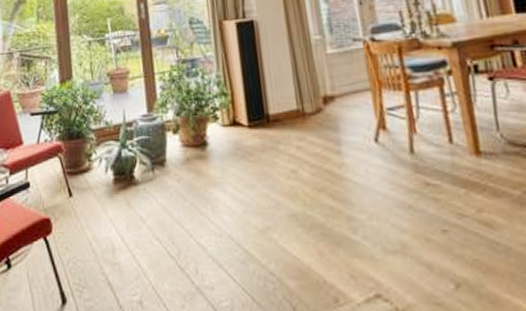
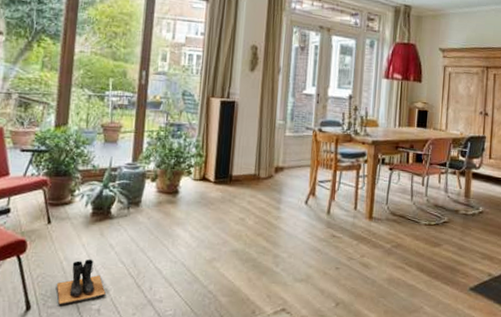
boots: none [89,237,145,297] -> present [56,259,106,305]

